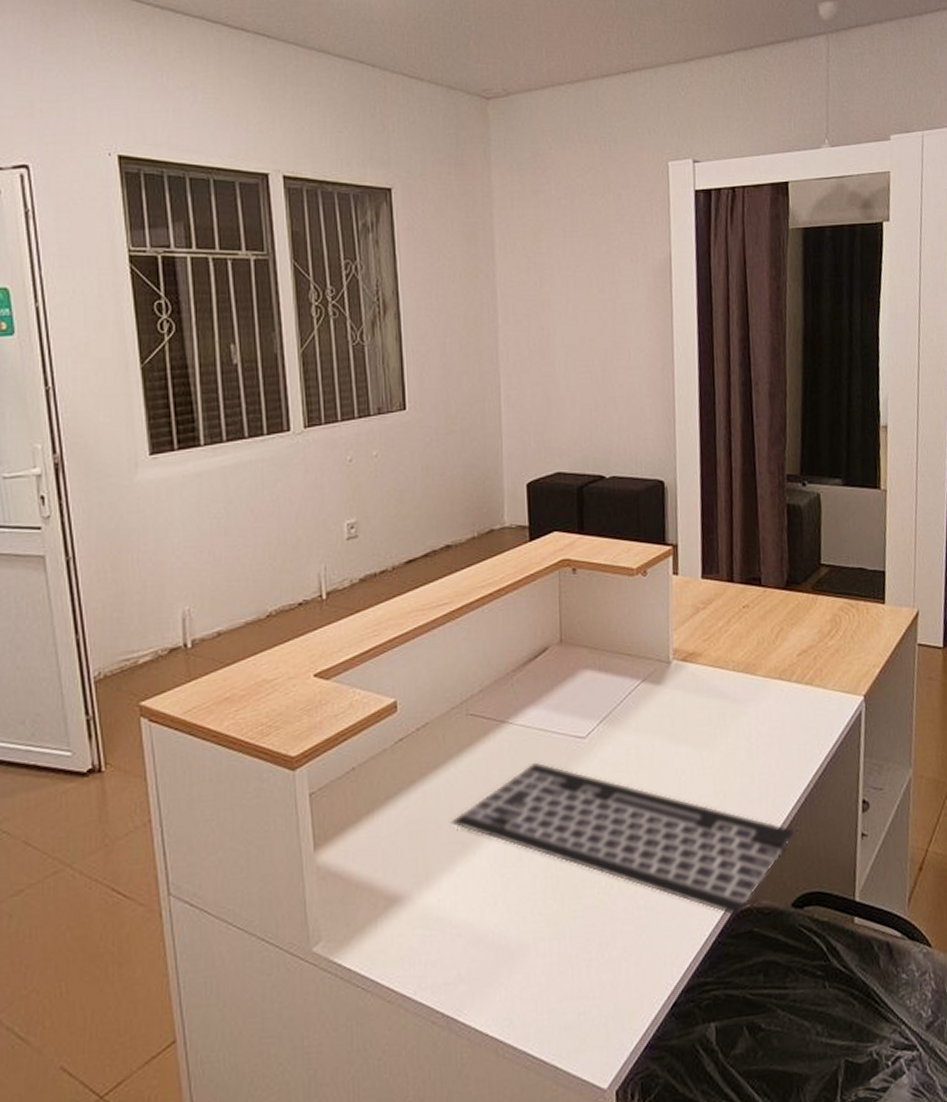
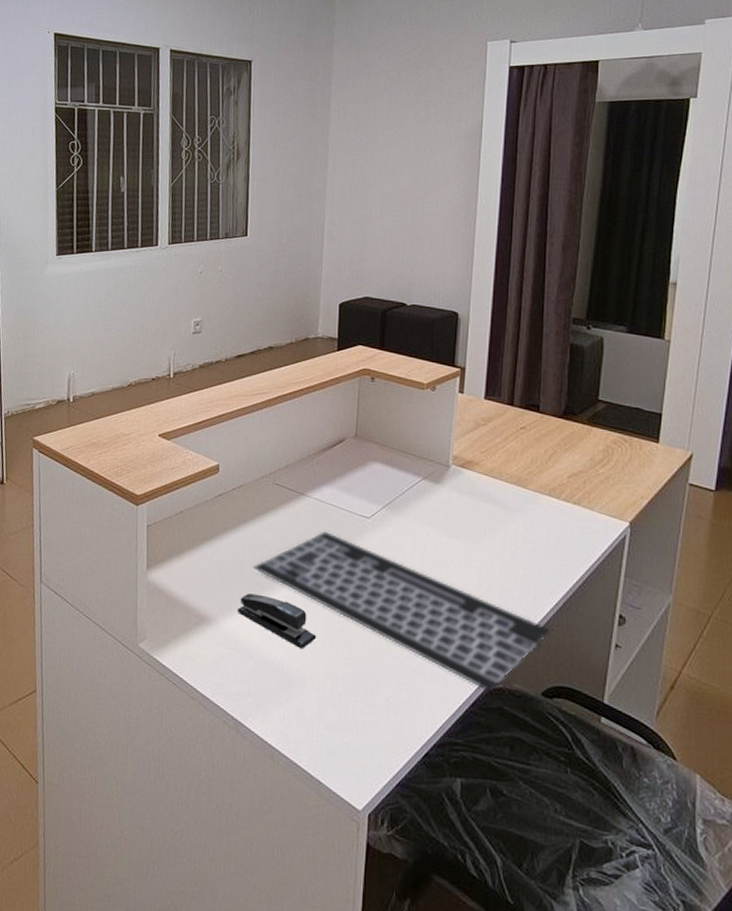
stapler: none [435,854,537,912] -> present [236,593,317,650]

